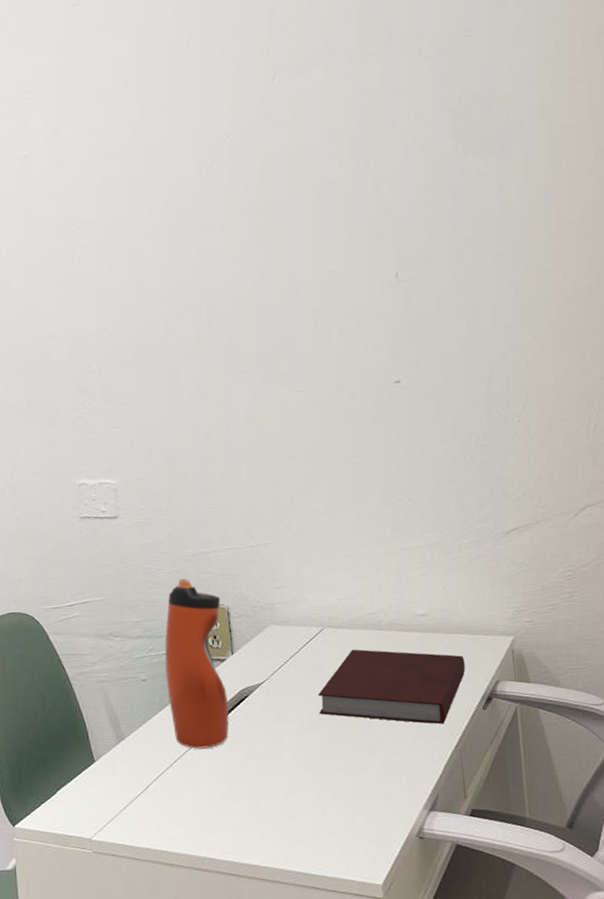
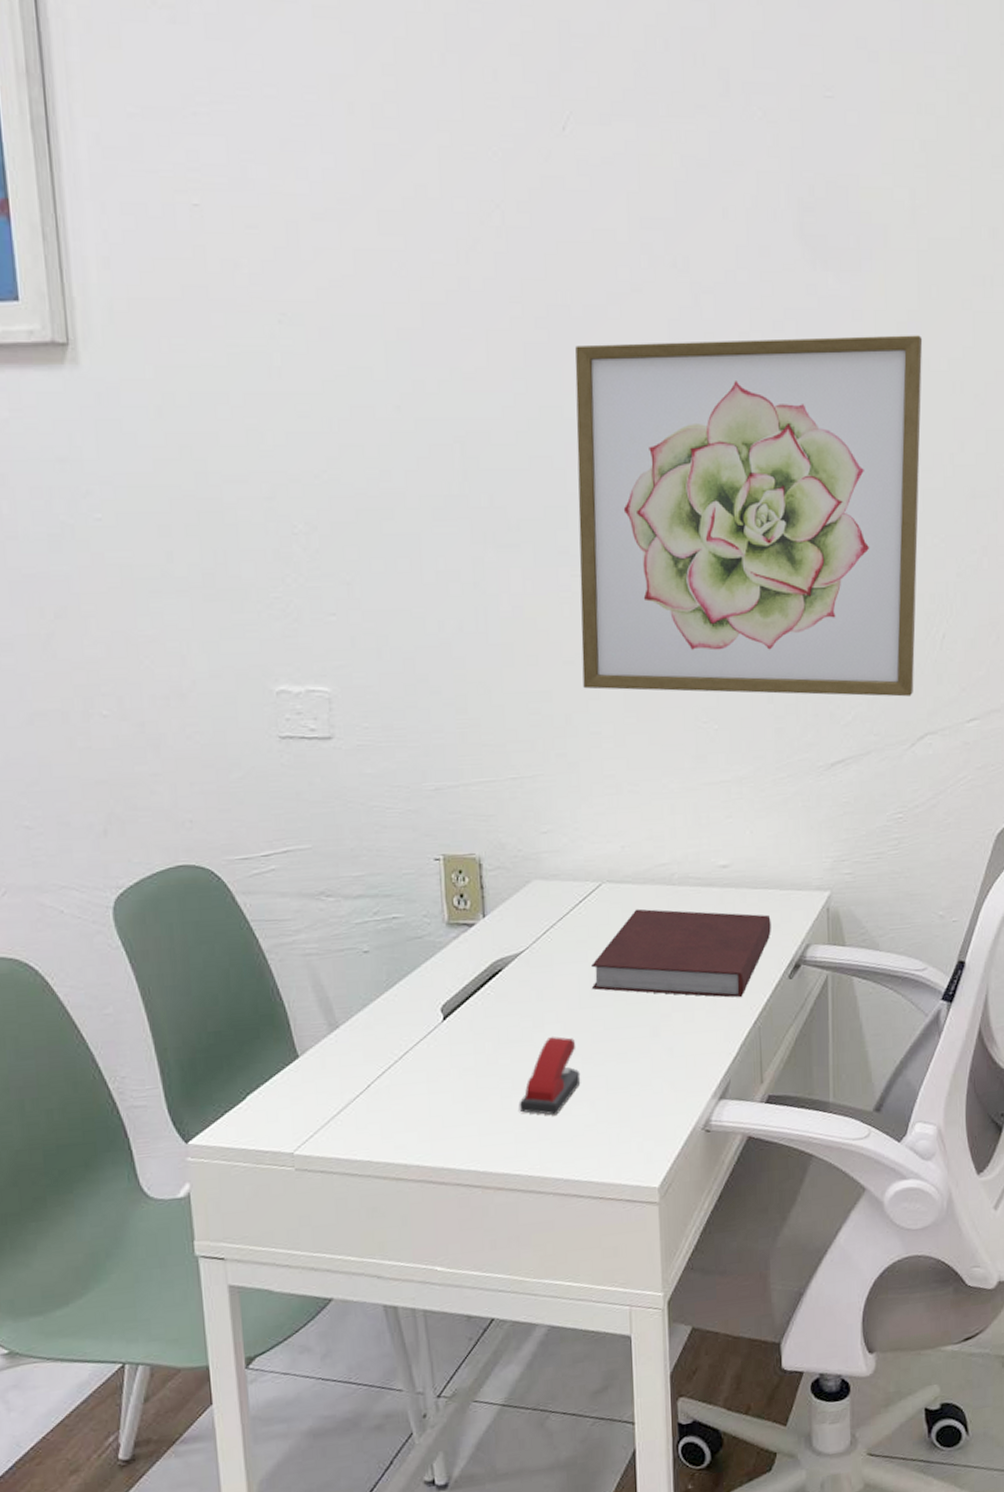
water bottle: present [164,578,229,749] -> none [394,819,478,1037]
stapler: none [264,751,314,818] -> present [518,1036,581,1115]
wall art: none [287,197,573,477] -> present [575,335,923,697]

